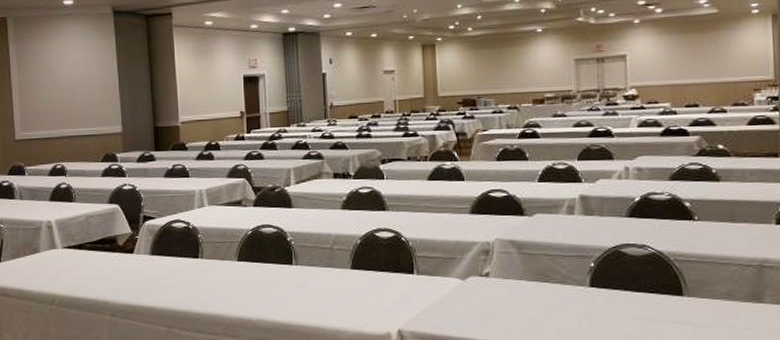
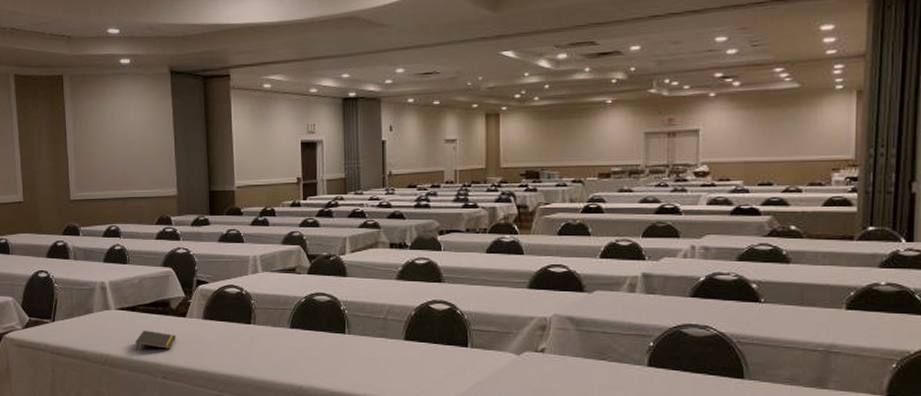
notepad: none [83,268,125,289] -> present [135,330,177,351]

